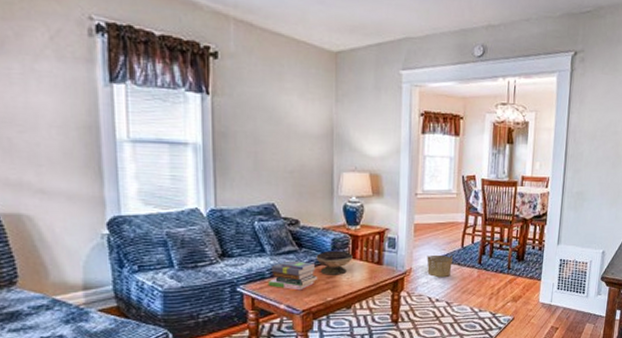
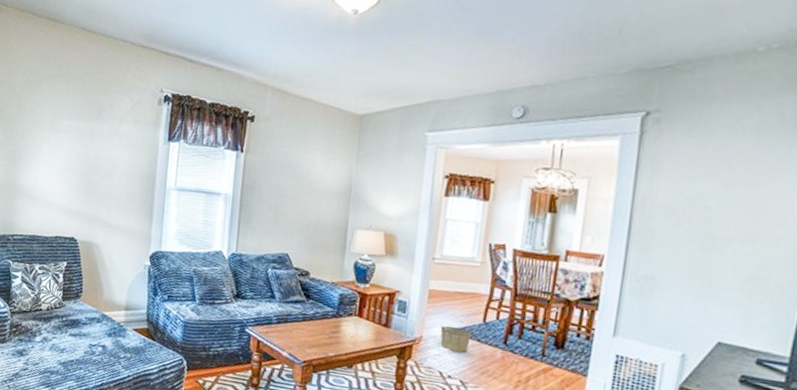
books: present [268,260,318,291] -> none [273,310,322,341]
decorative bowl: present [316,250,353,275] -> none [322,305,359,332]

